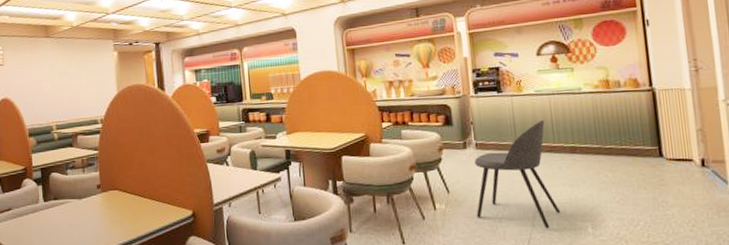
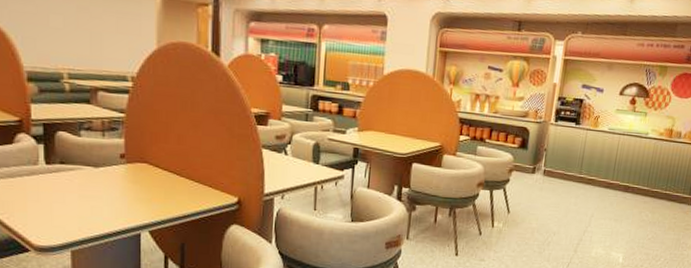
dining chair: present [474,120,561,229] -> none [528,157,610,256]

